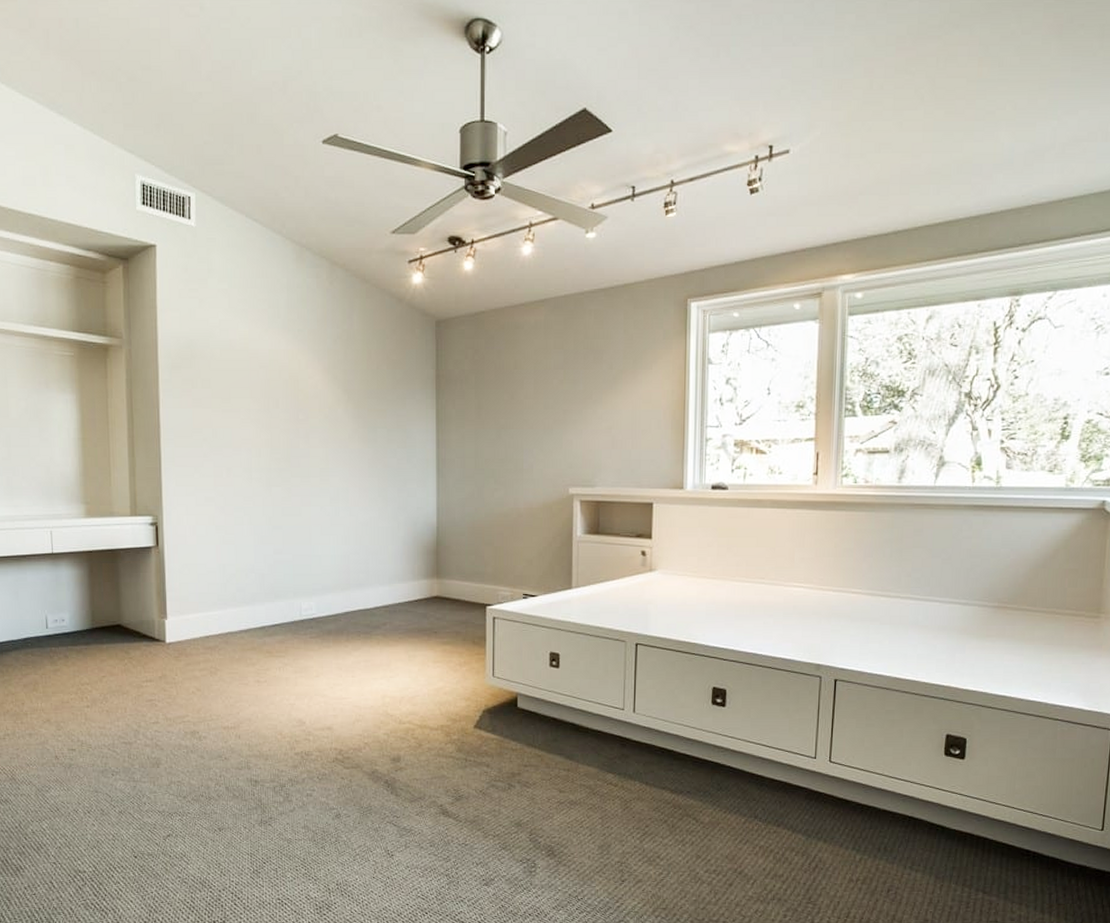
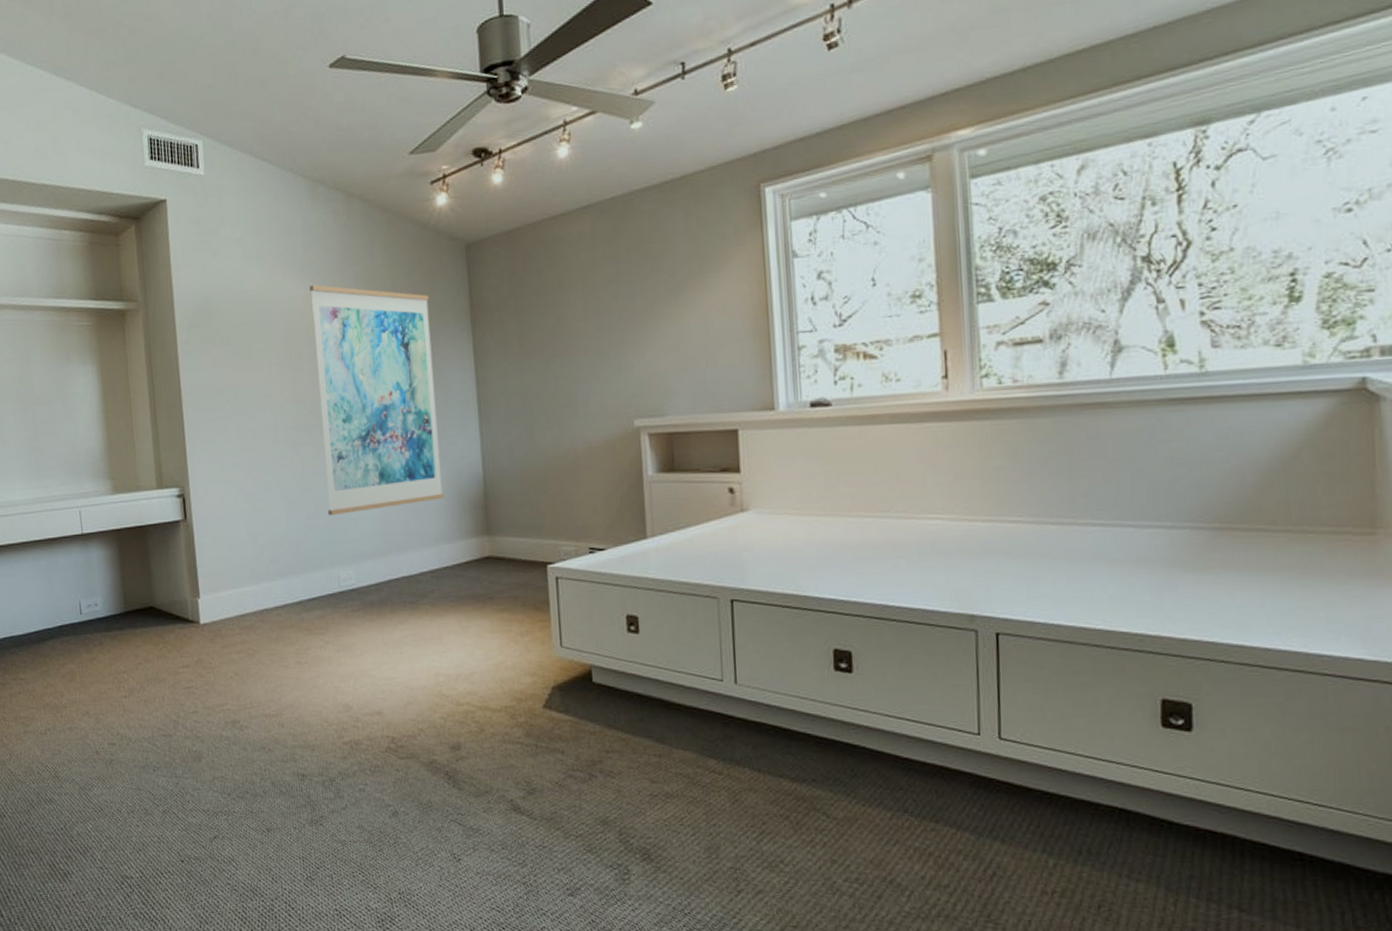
wall art: none [290,342,401,552] -> present [309,285,445,516]

